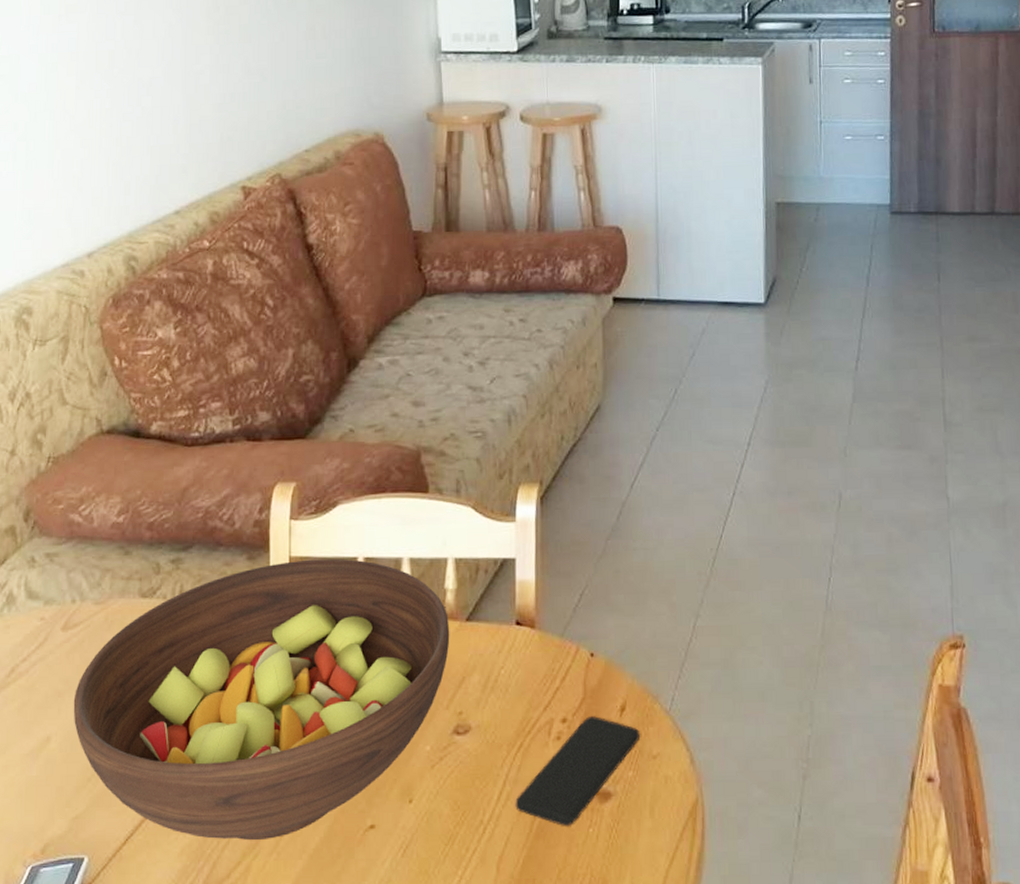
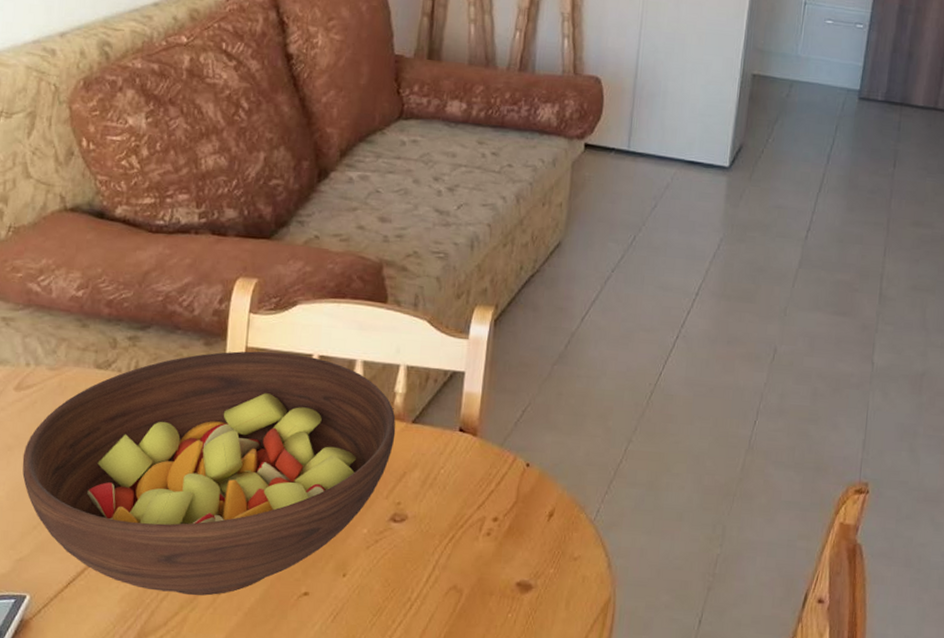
smartphone: present [515,716,640,826] -> none [442,518,564,610]

